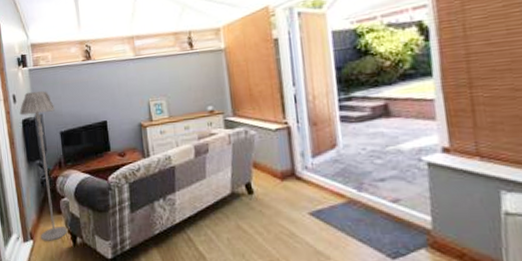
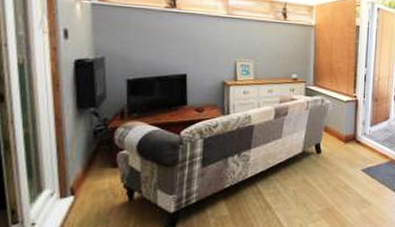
floor lamp: present [19,91,68,241] -> none [71,29,124,197]

